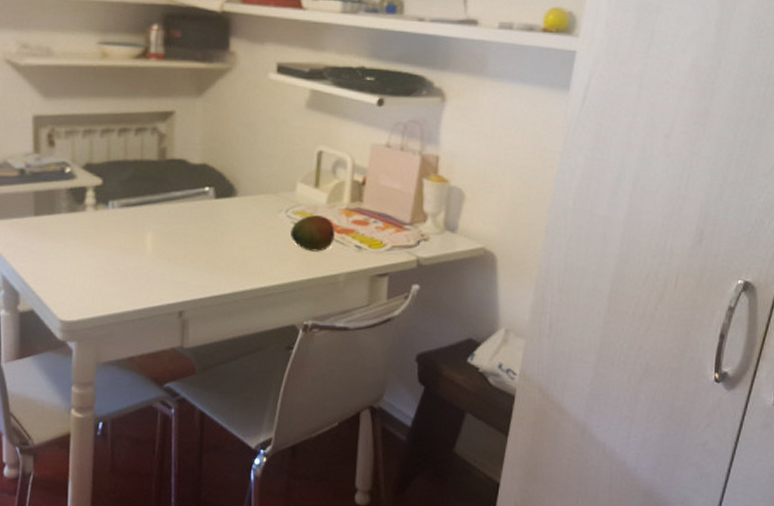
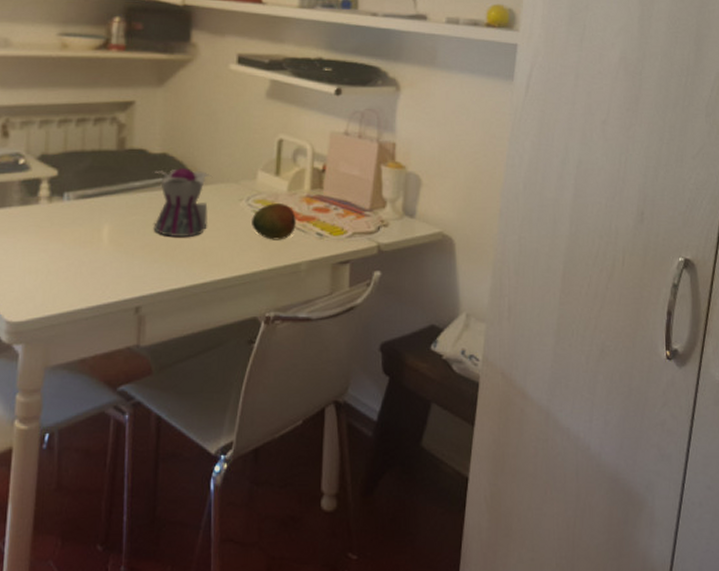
teapot: none [195,179,252,247] -> present [153,168,213,238]

